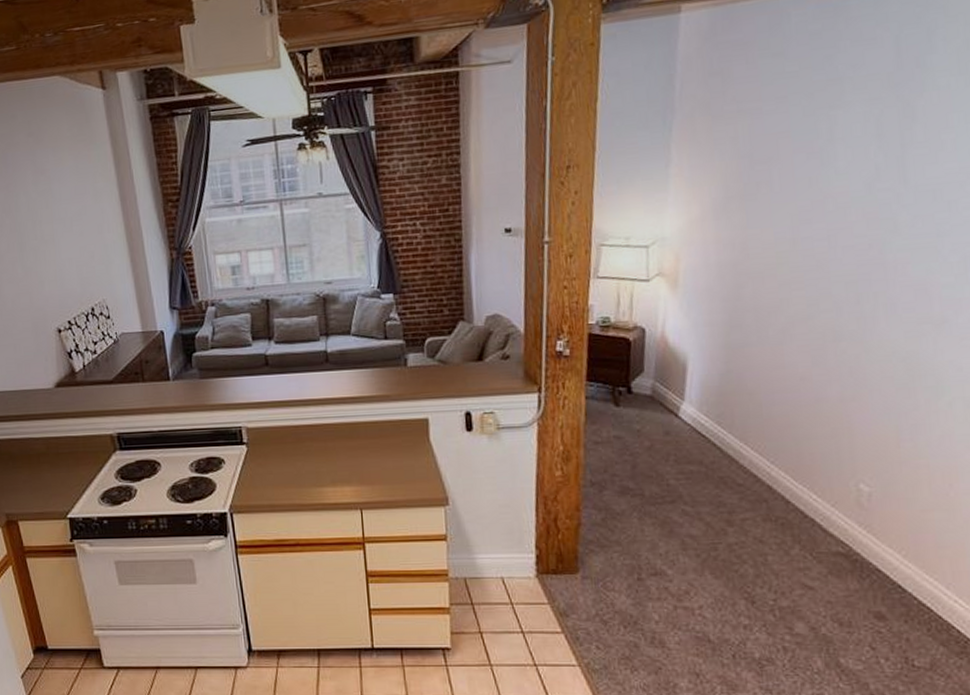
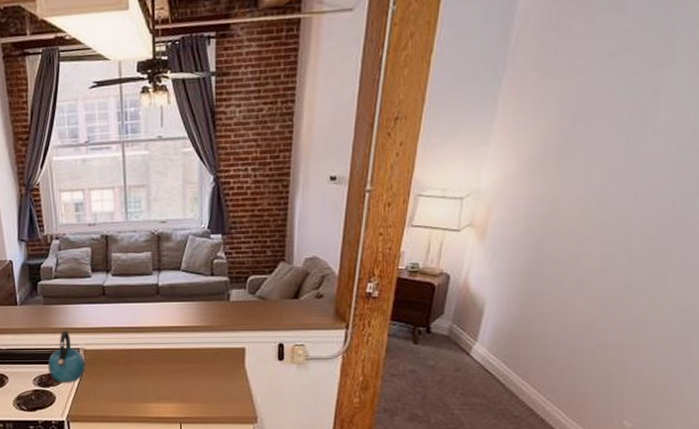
kettle: none [205,406,249,468] -> present [47,330,85,383]

